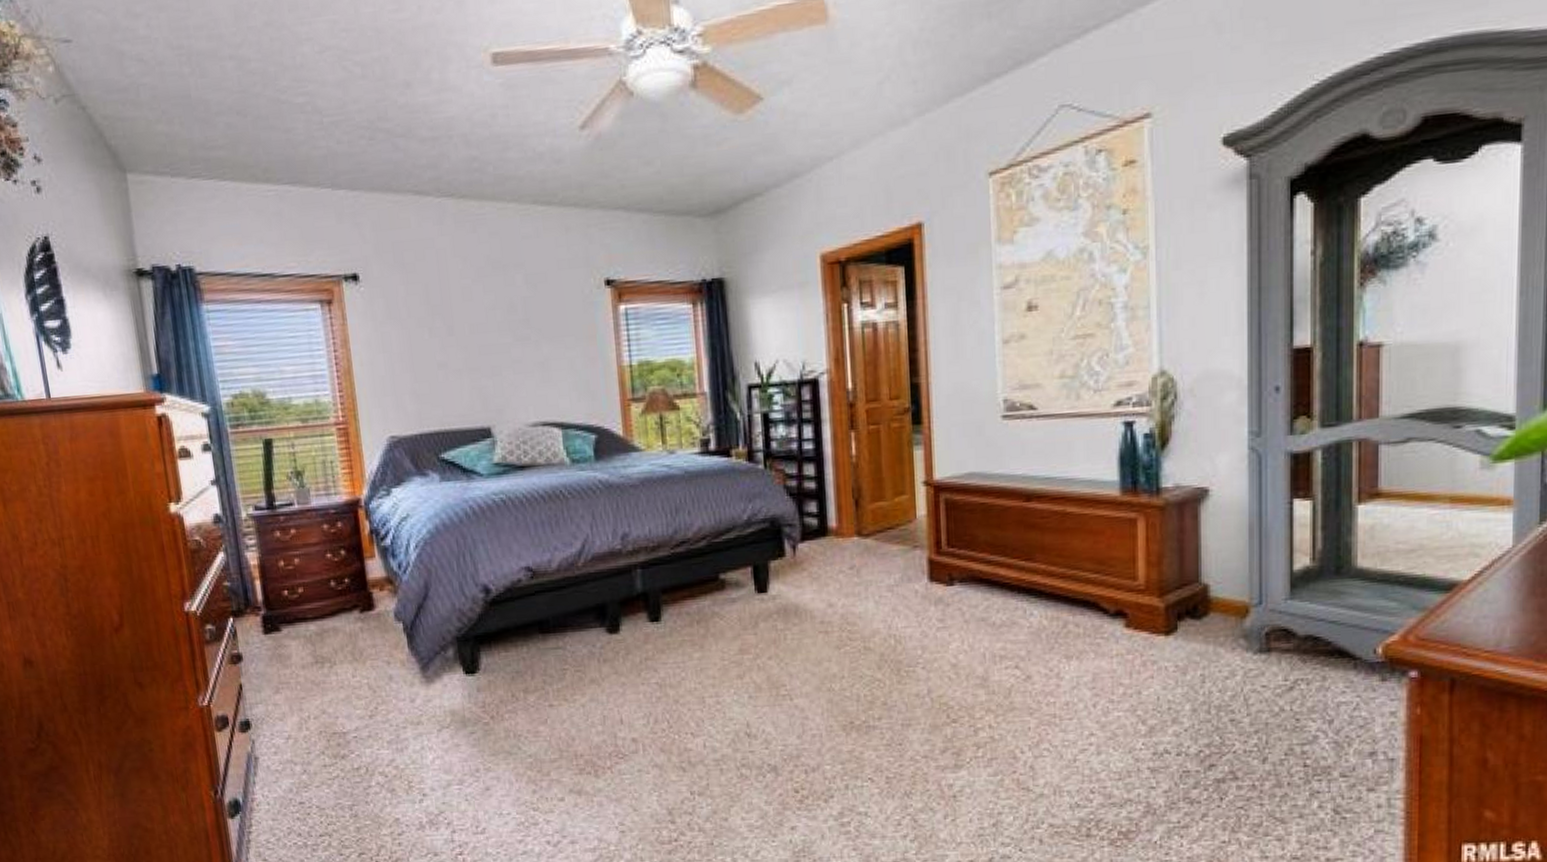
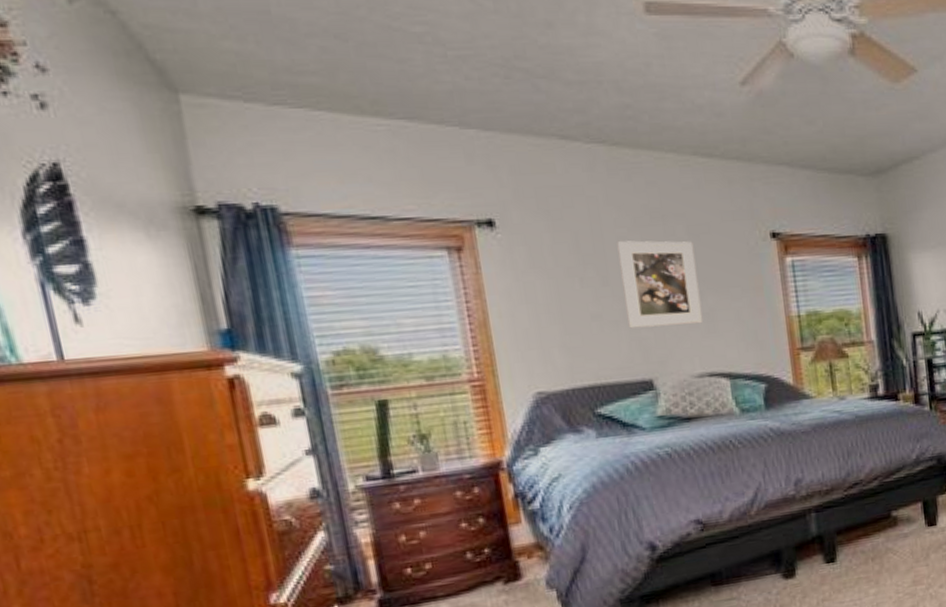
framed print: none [462,290,538,377] -> present [617,240,703,329]

